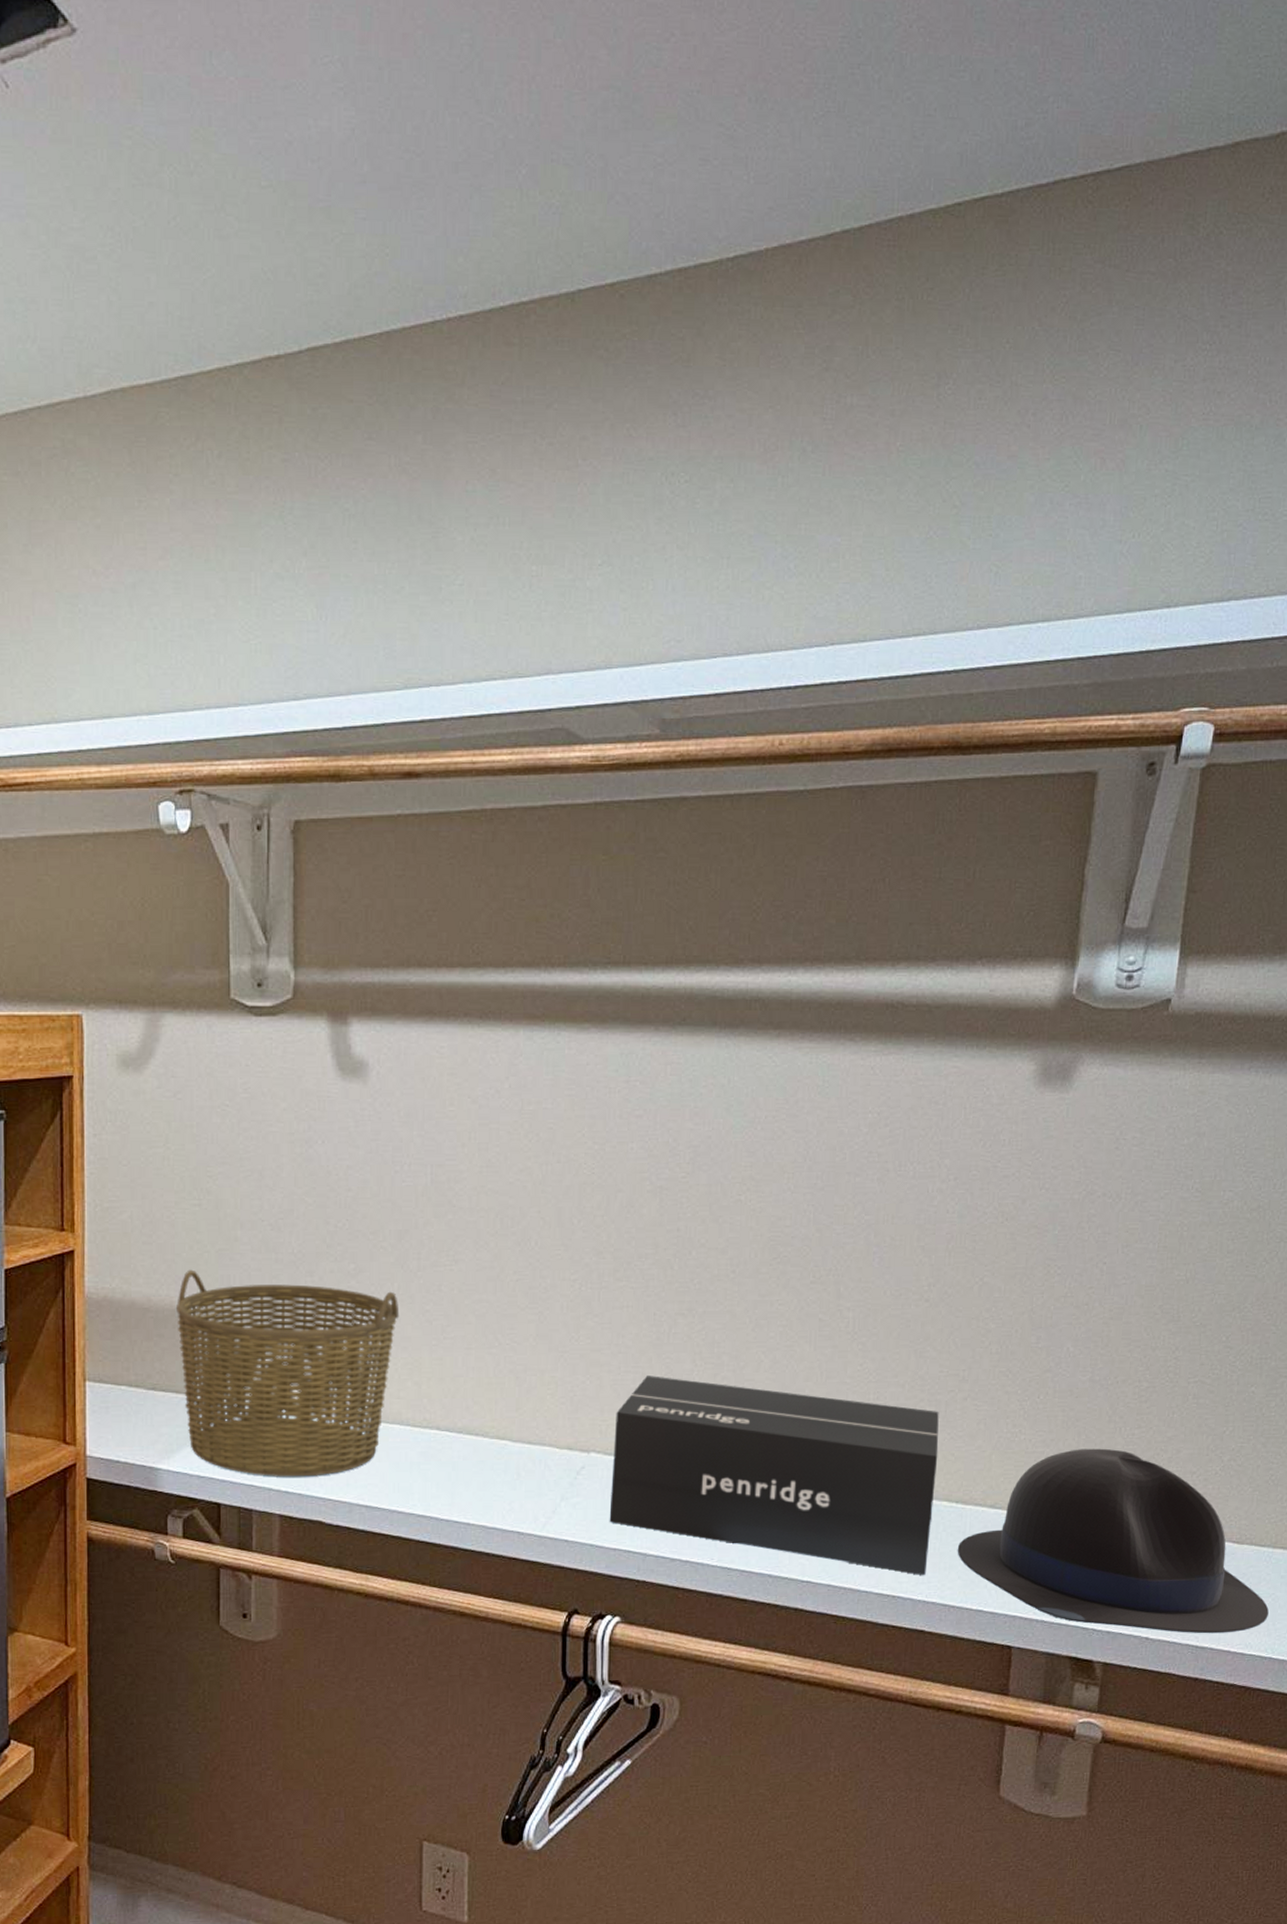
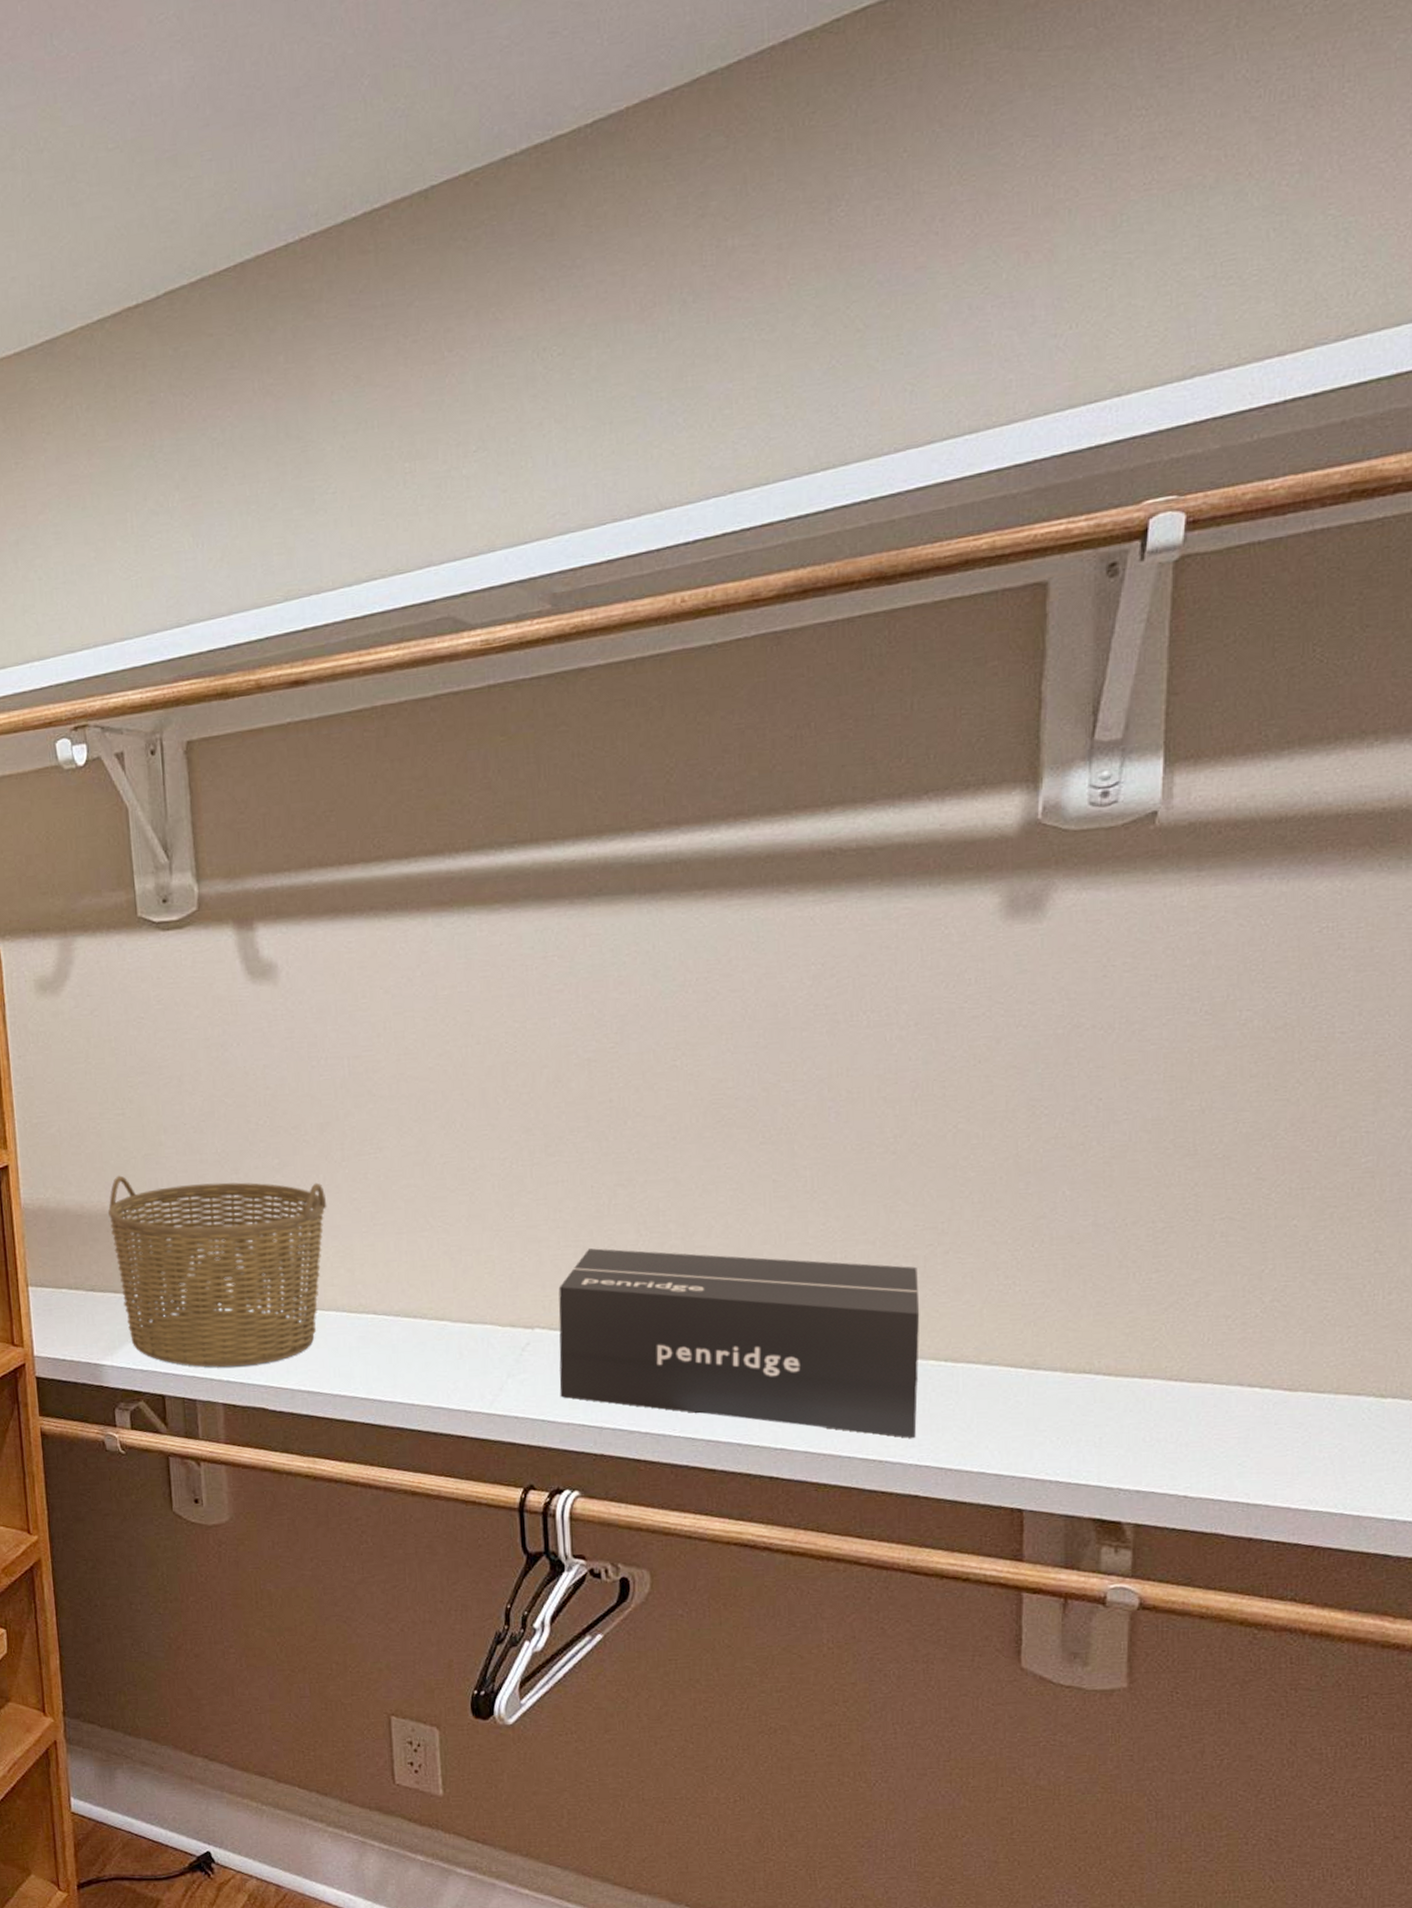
hat: present [957,1448,1269,1634] -> none [950,1295,1335,1490]

